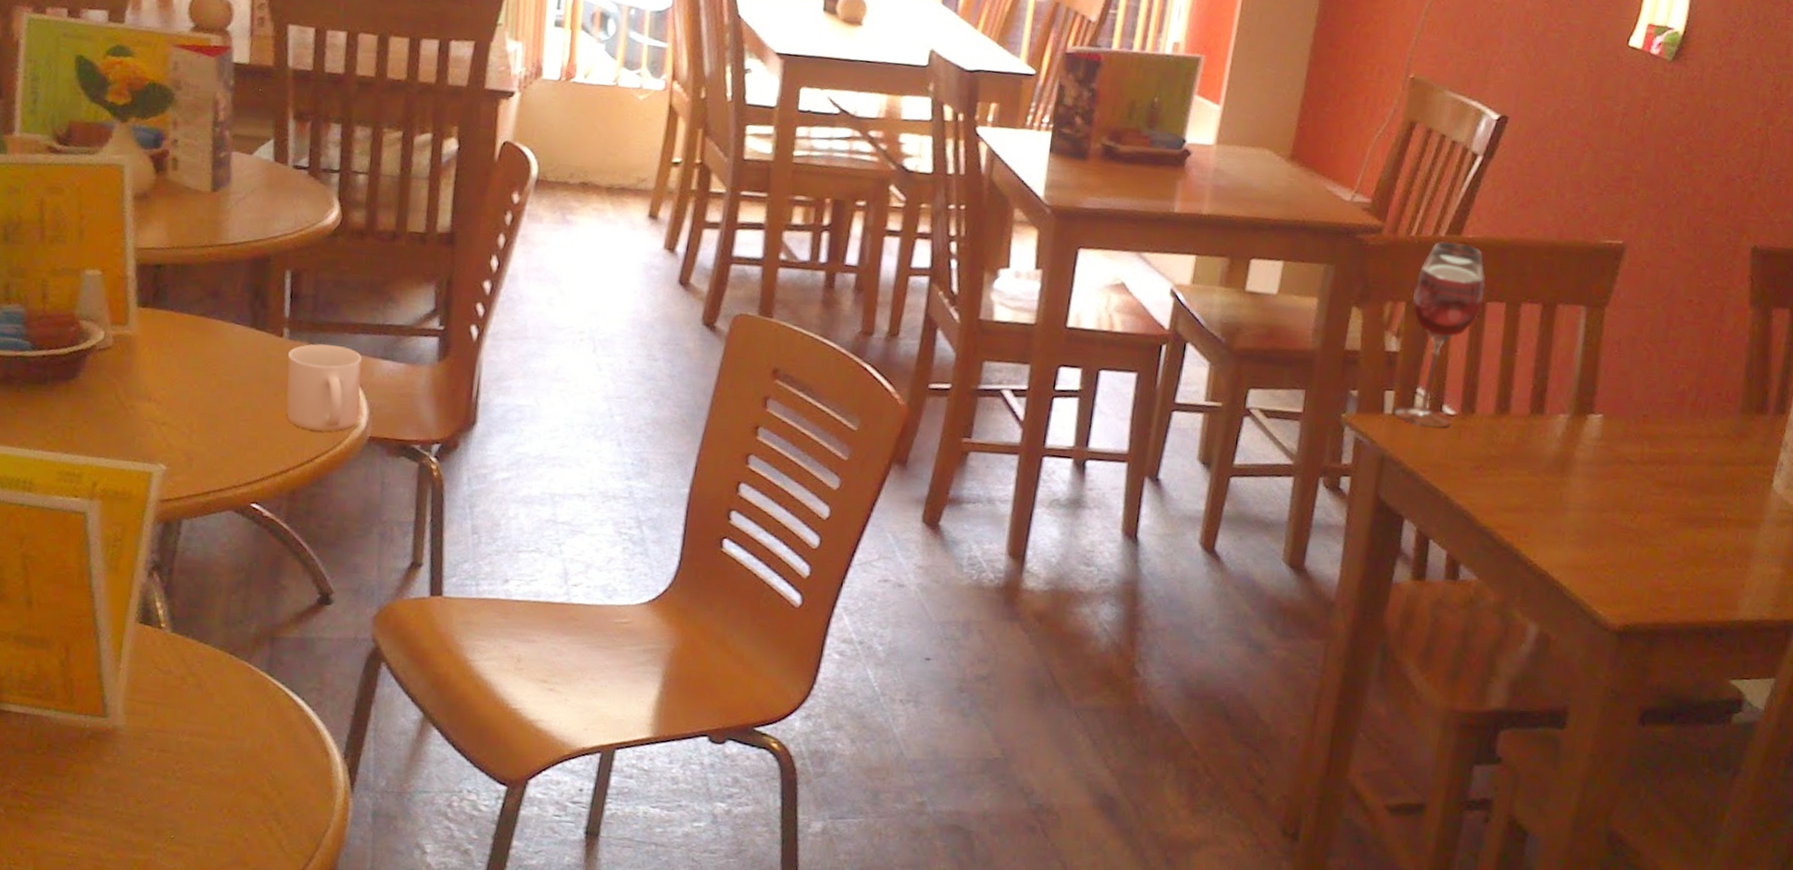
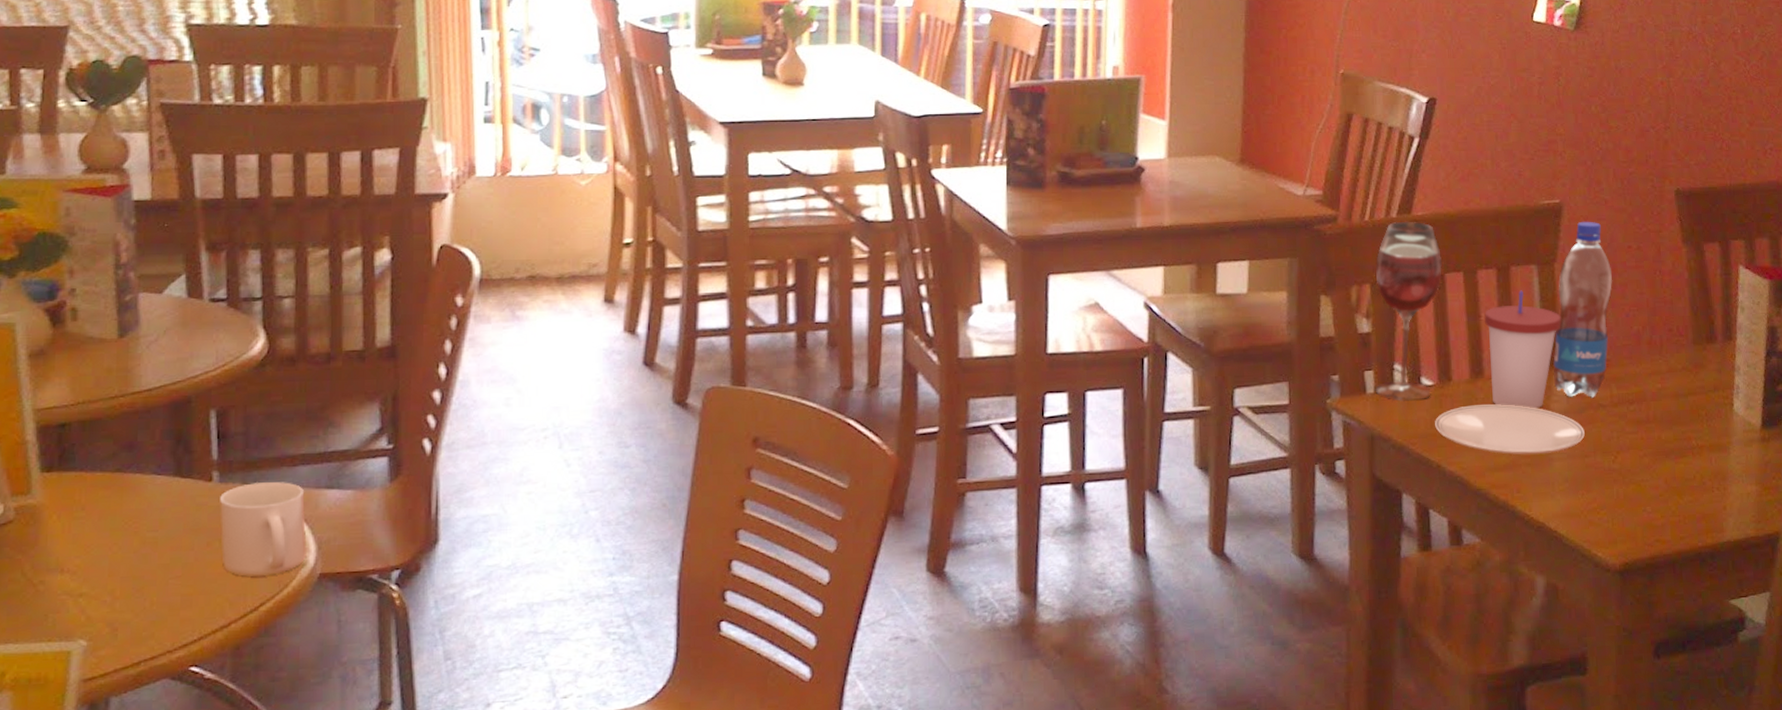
plate: none [1449,441,1607,503] -> present [1435,404,1585,455]
cup: none [1514,330,1602,455] -> present [1484,290,1561,409]
bottle: none [1583,267,1667,452] -> present [1553,221,1612,398]

